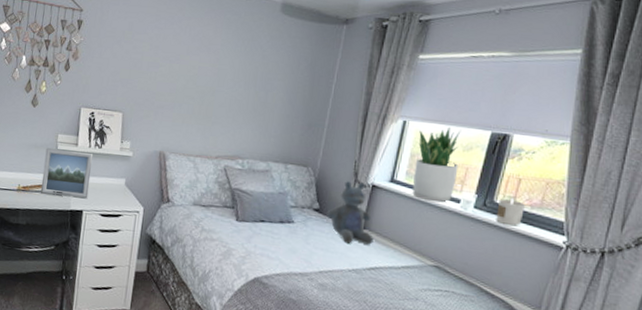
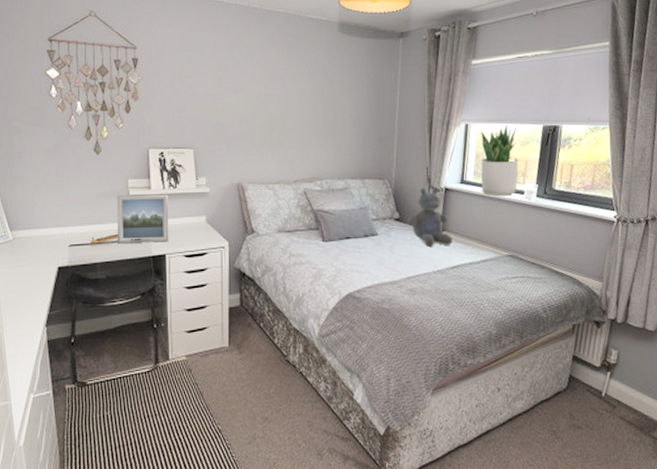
candle: present [496,197,525,227] -> none [556,183,579,209]

